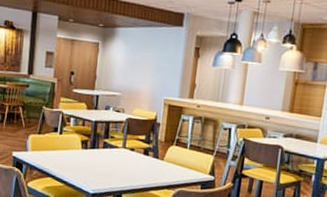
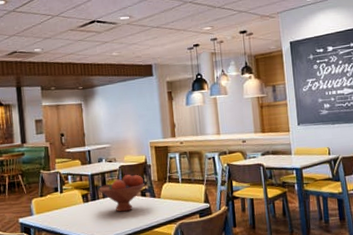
fruit bowl: none [100,129,151,167] -> present [98,174,146,212]

